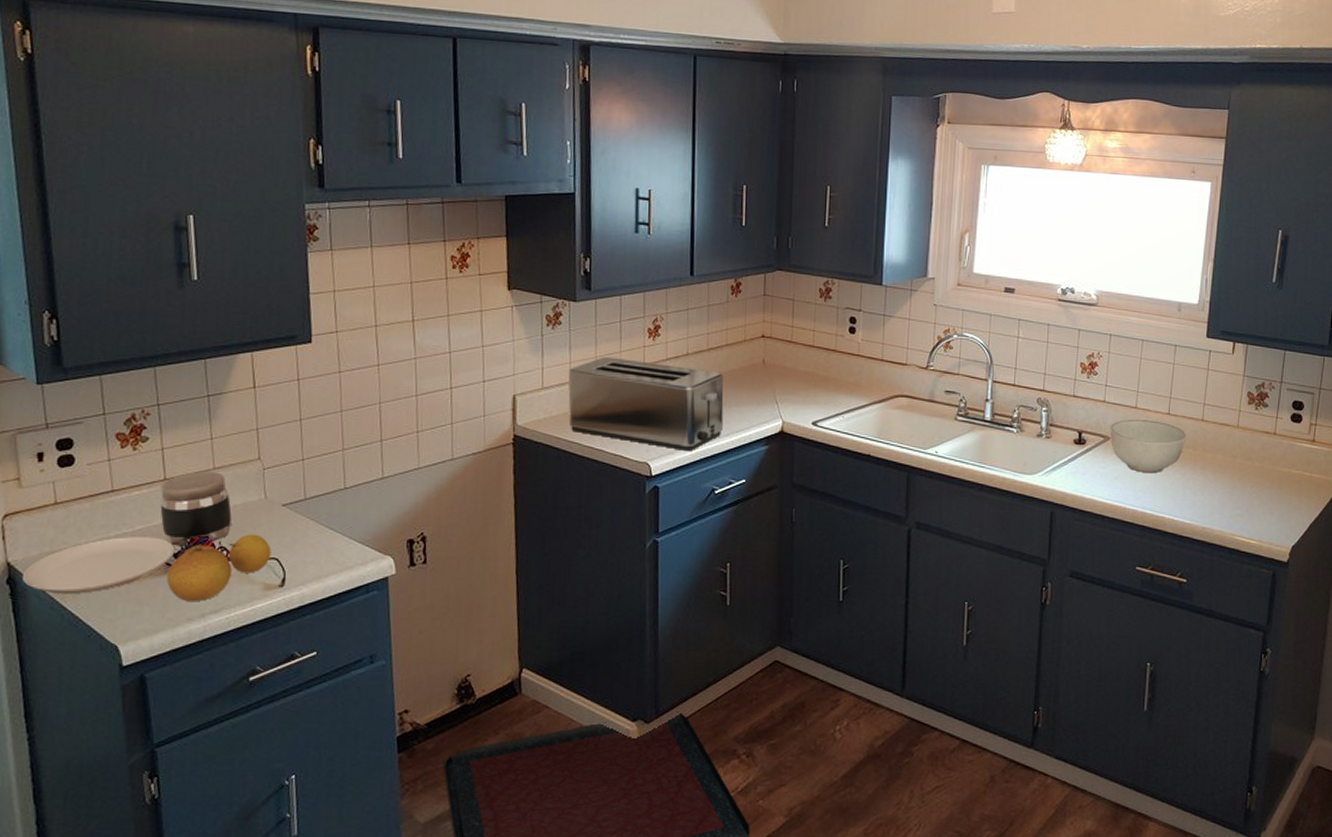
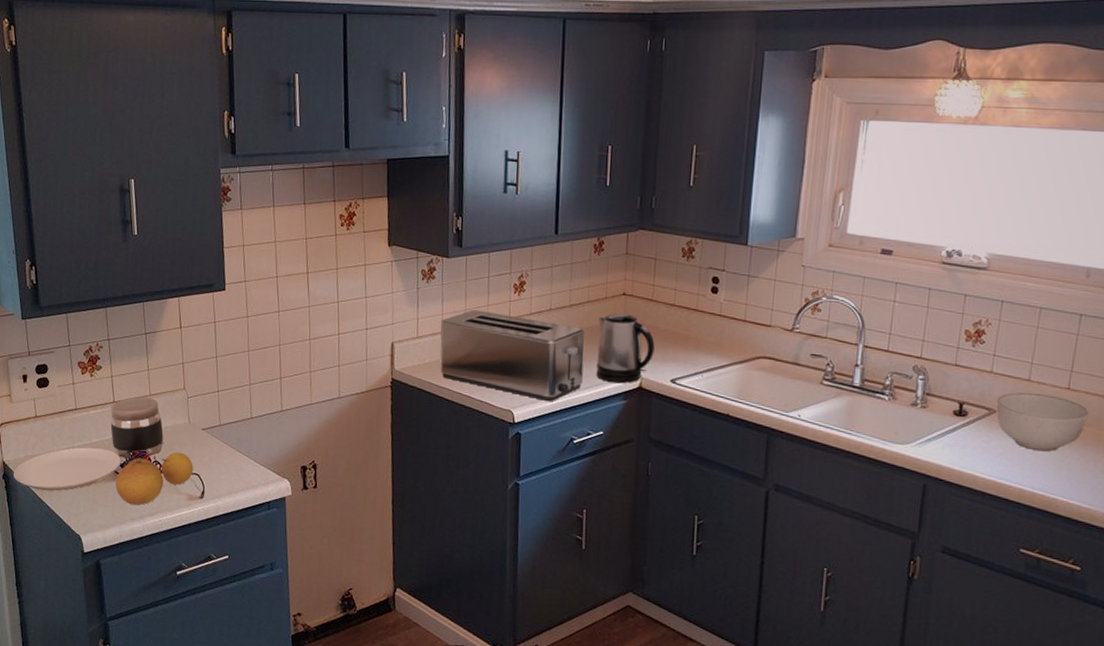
kettle: none [737,356,795,429] -> present [596,313,655,384]

